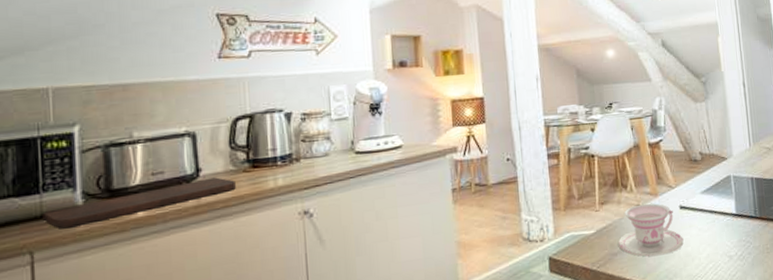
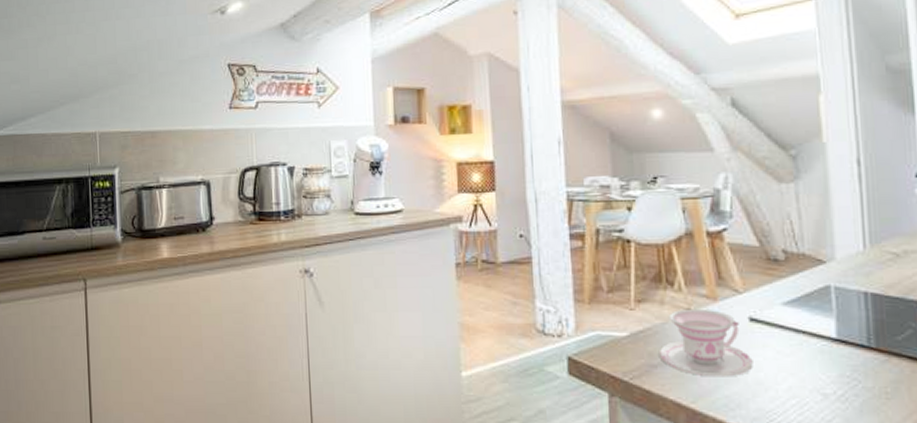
cutting board: present [42,177,236,229] -> none [92,227,244,261]

